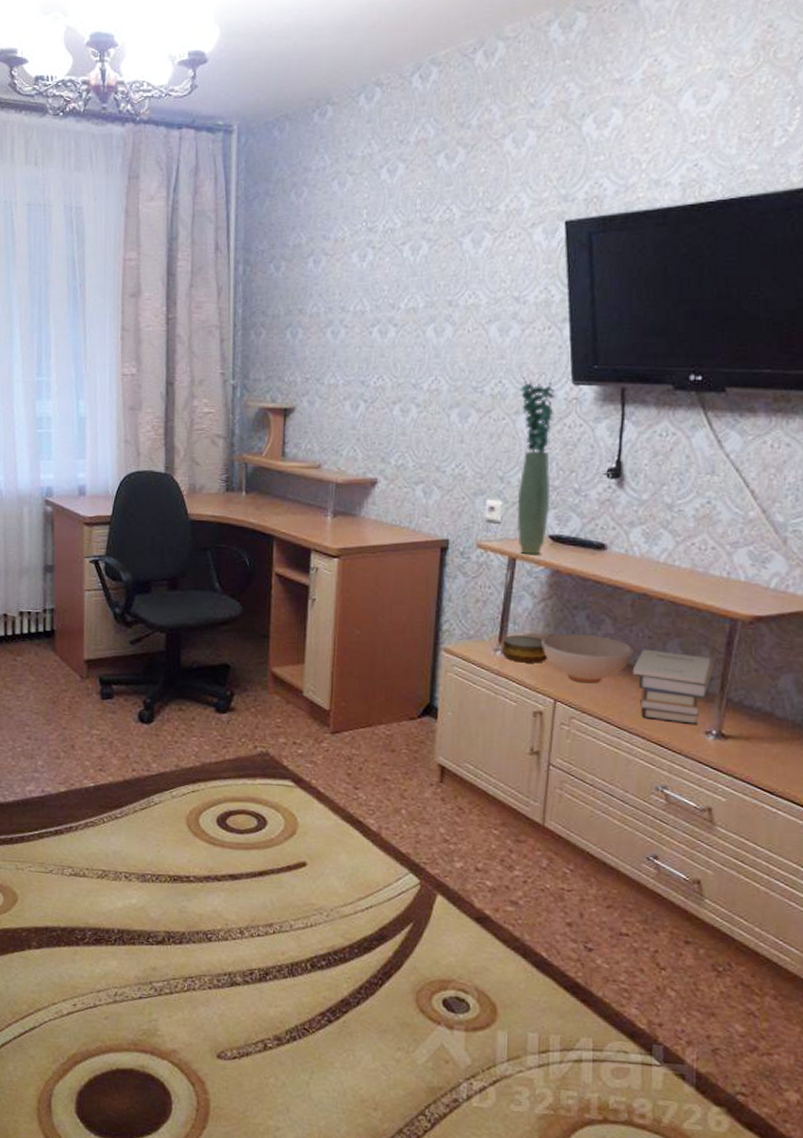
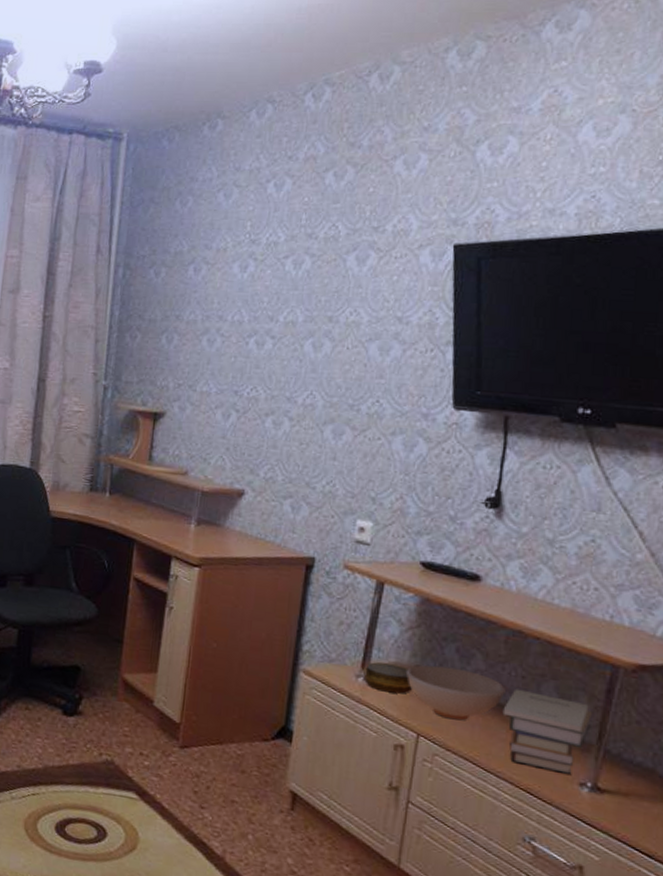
vase: present [517,377,554,555] -> none [387,398,434,581]

